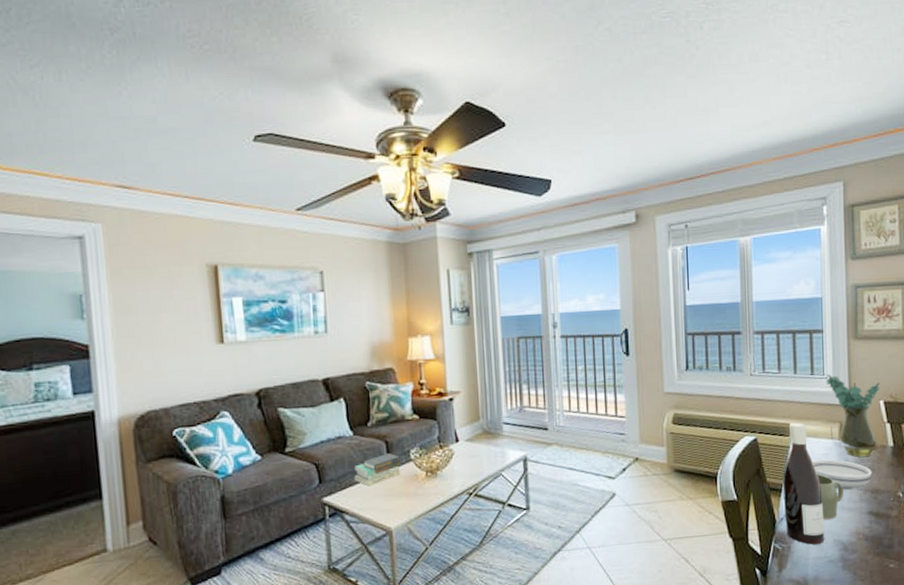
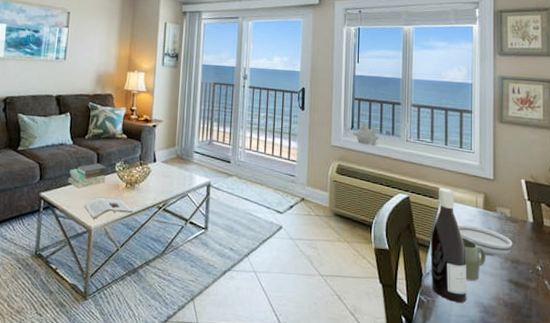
magazine: none [380,490,439,518] -> present [85,197,133,219]
seashell: none [687,359,720,387] -> present [352,121,380,147]
vase: present [826,374,880,458] -> none [473,149,522,229]

